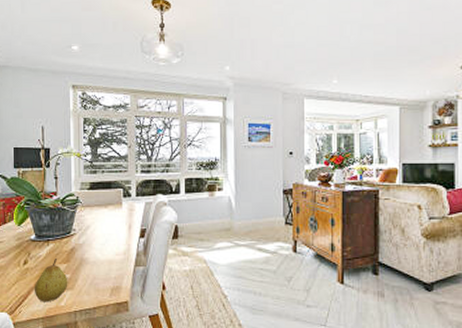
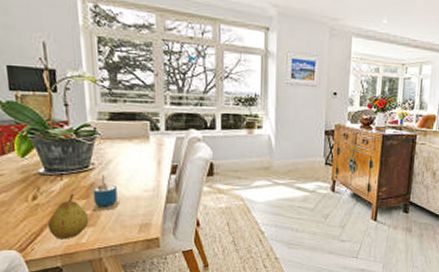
cup: none [70,240,96,275] -> present [91,175,121,211]

